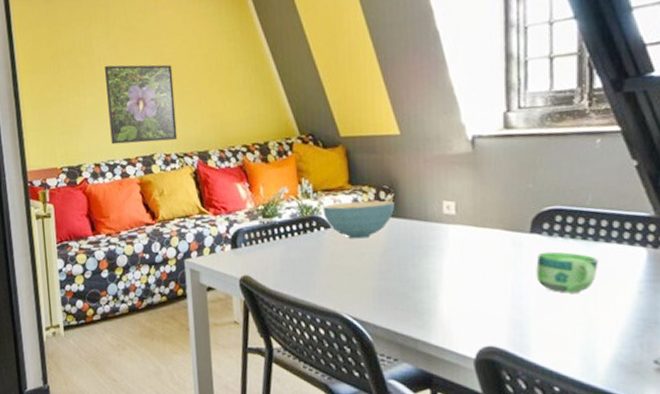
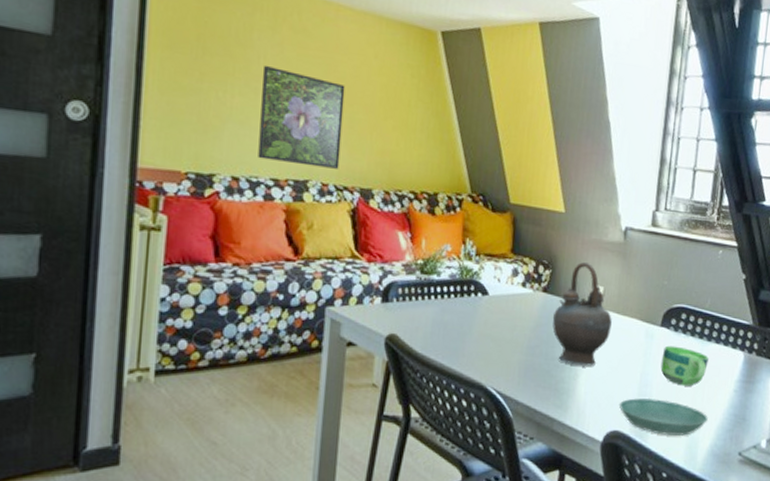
cereal bowl: present [322,200,395,239] -> none [482,270,552,311]
teapot: none [401,180,470,285] -> present [552,262,612,366]
saucer: none [490,309,606,347] -> present [618,397,708,436]

